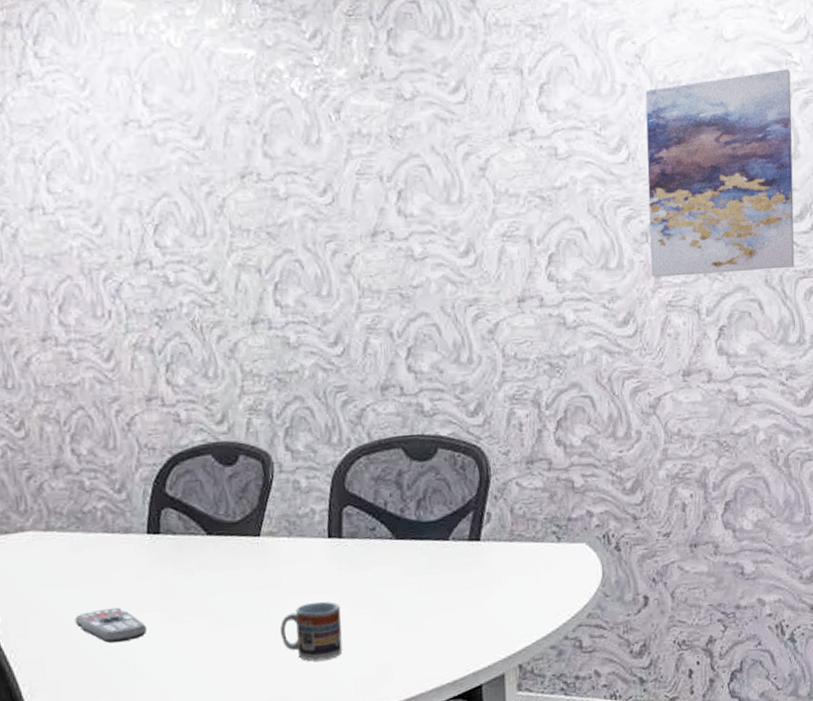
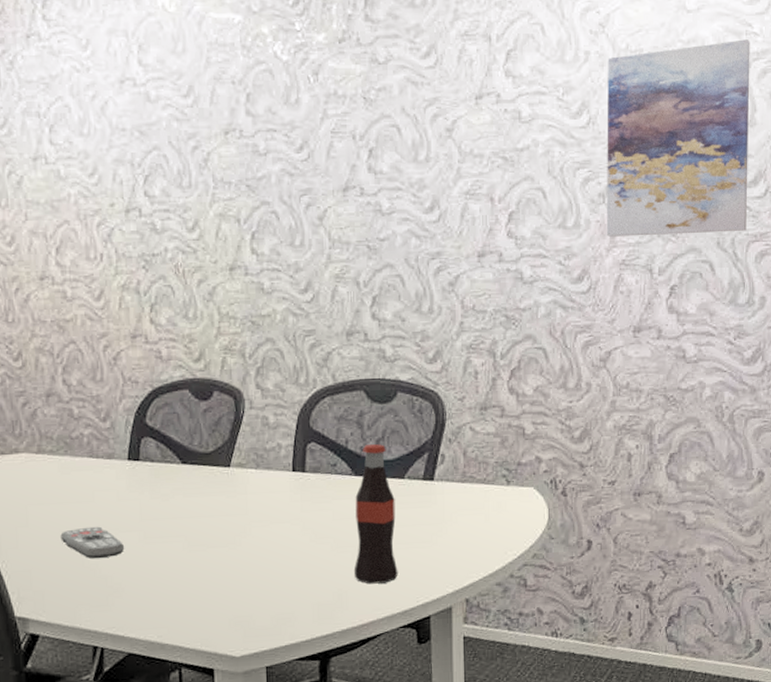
cup: present [279,601,343,661] -> none [244,530,302,585]
bottle: none [397,505,446,655] -> present [353,444,398,584]

